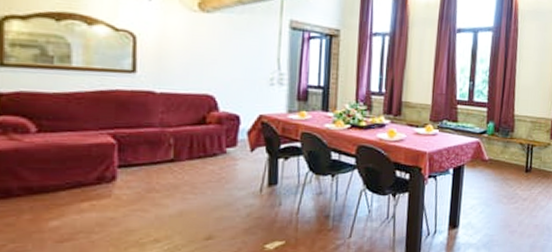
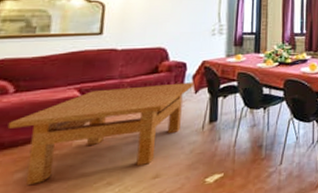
table: none [34,138,250,234] -> present [7,82,195,185]

